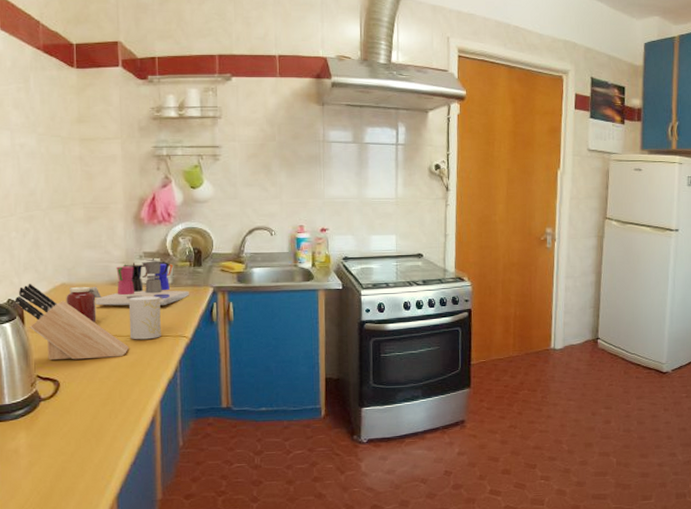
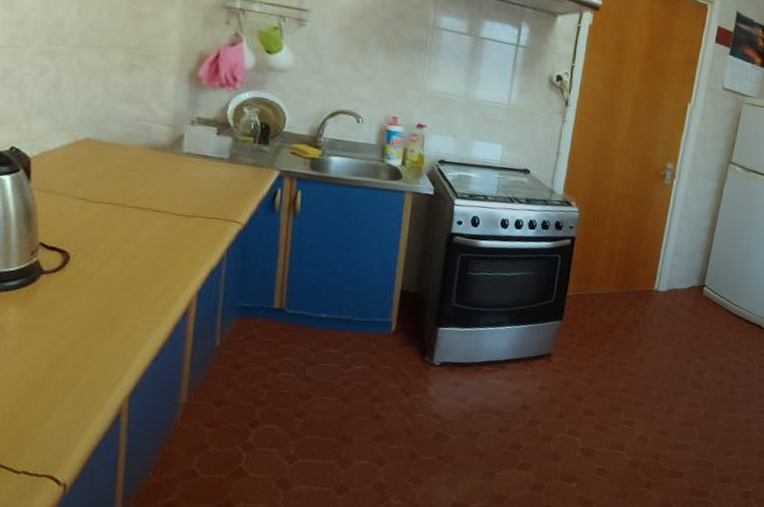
knife block: present [14,284,130,361] -> none [19,132,166,235]
jar: present [66,286,102,323] -> none [89,145,137,190]
coffee maker: present [95,257,189,306] -> none [127,125,249,183]
cup: present [128,296,161,340] -> none [168,167,212,220]

